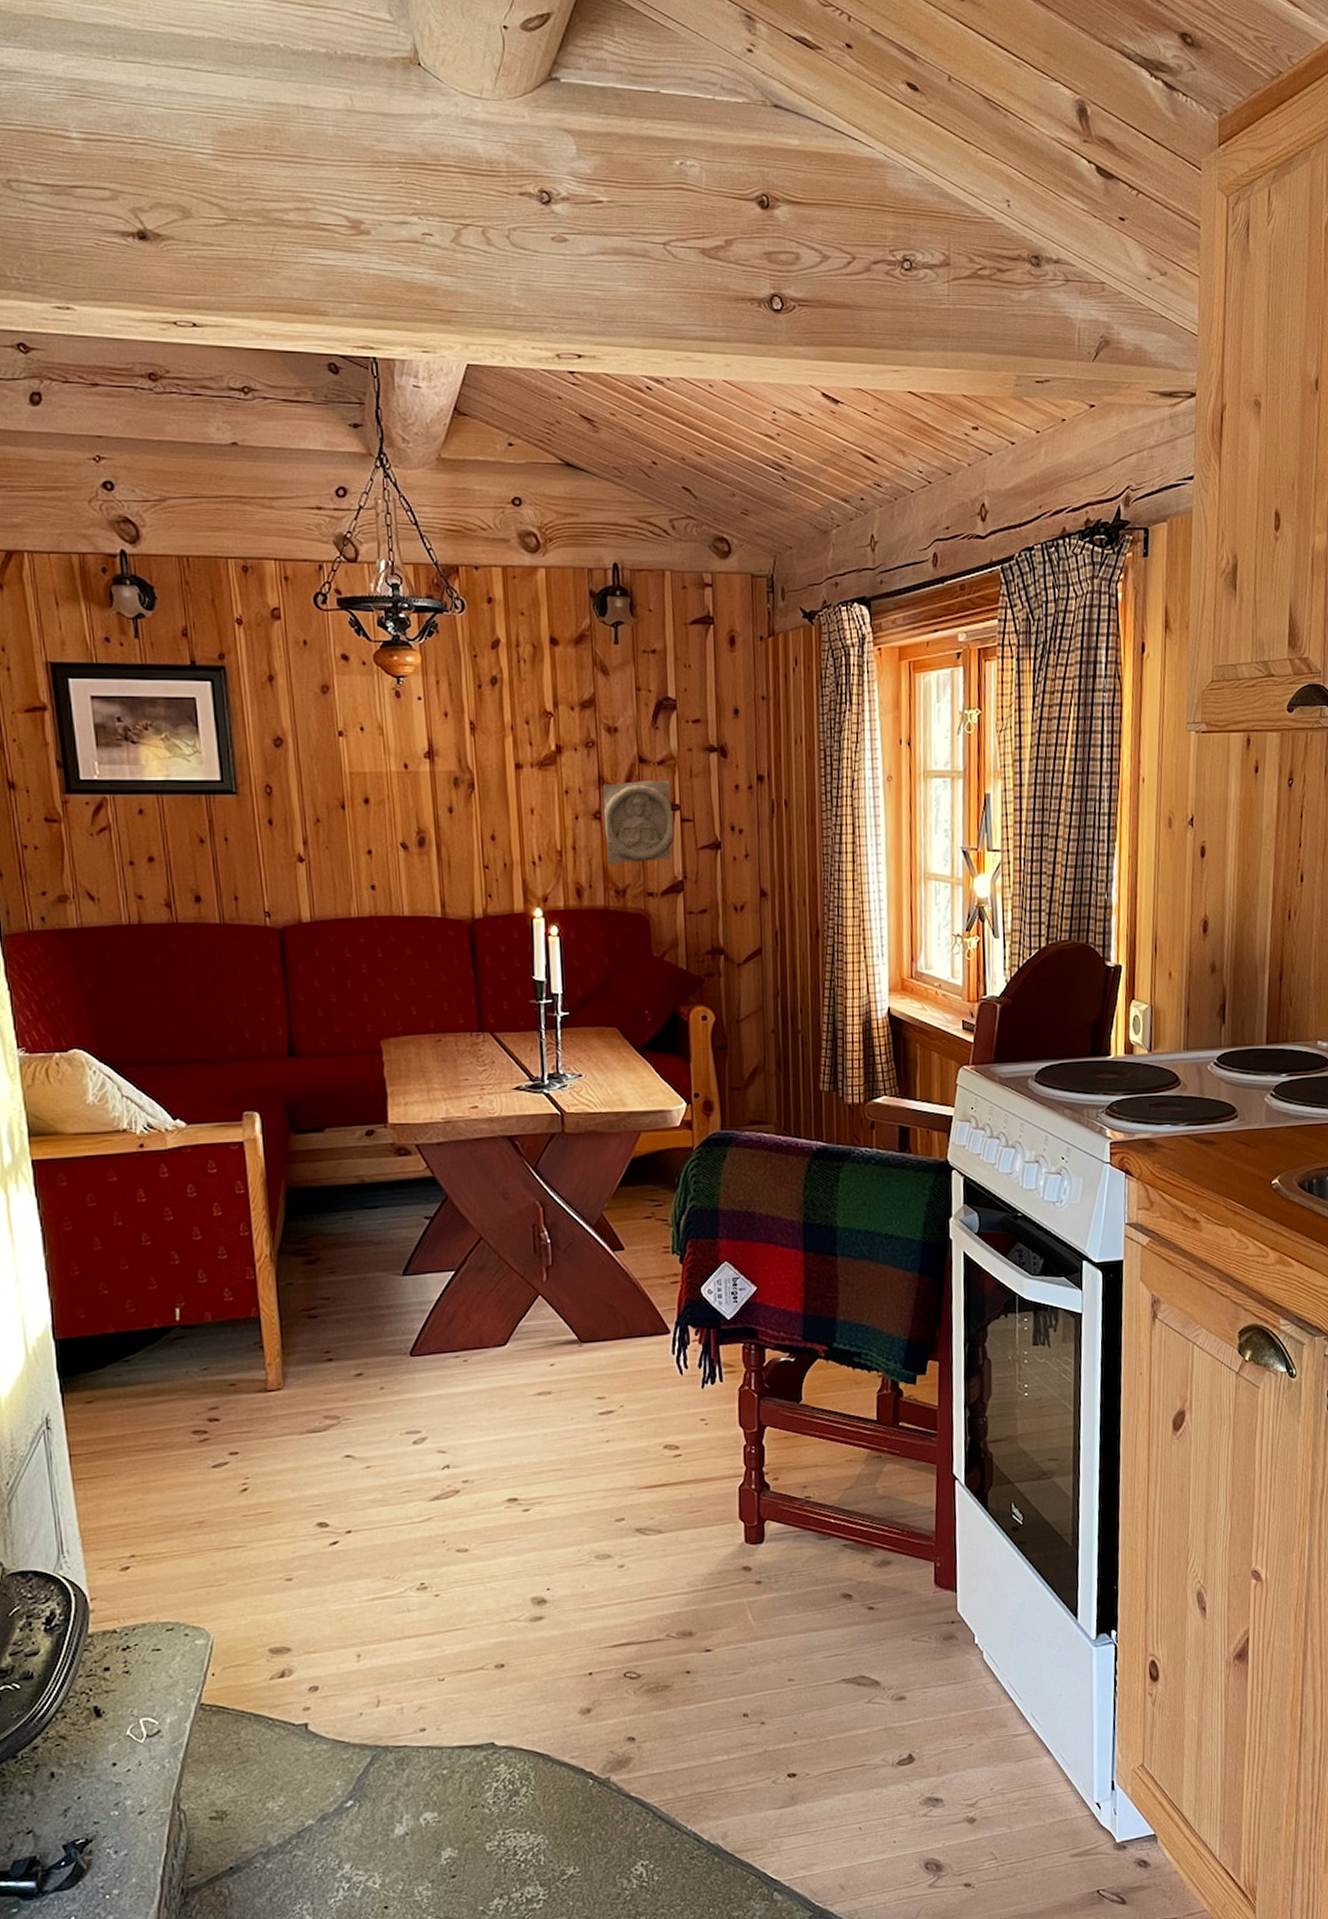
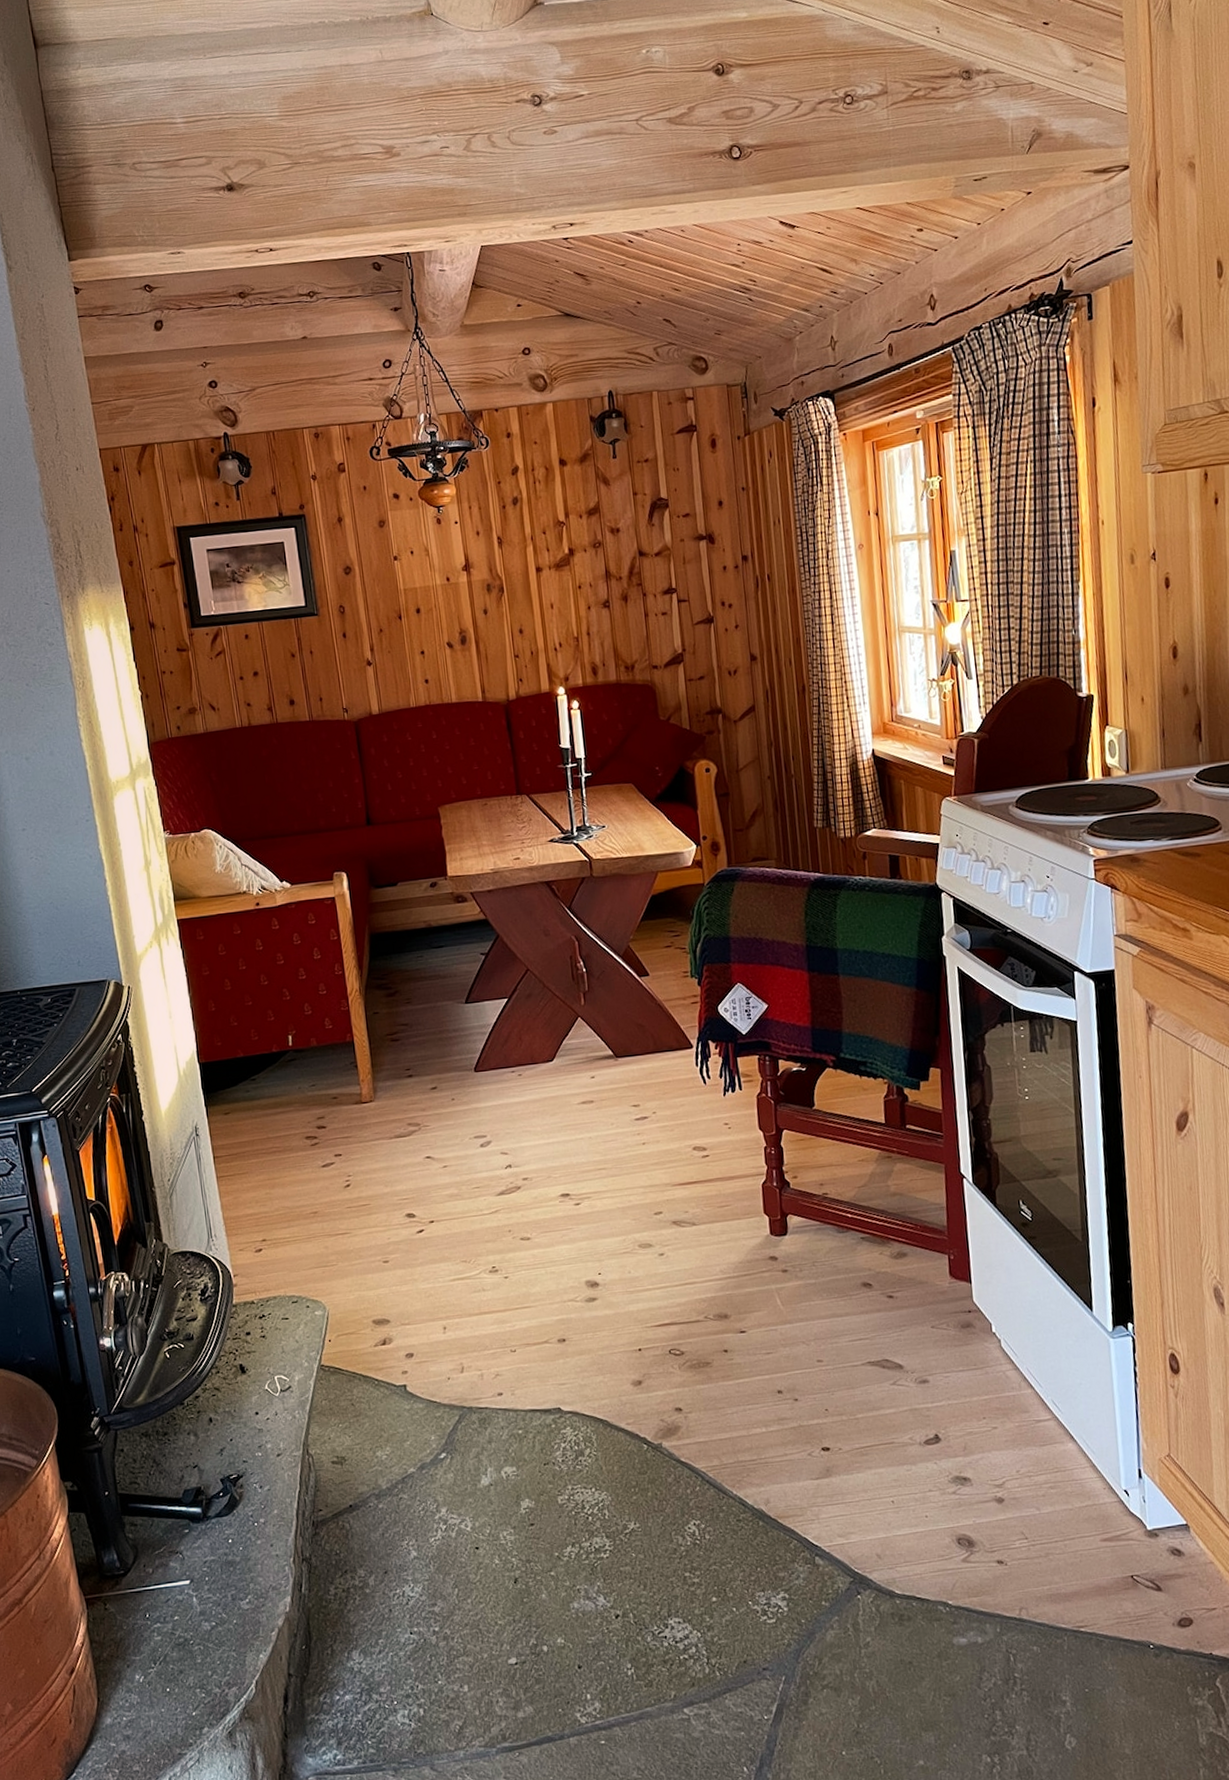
stone relief: present [602,781,674,864] -> none [609,569,673,645]

